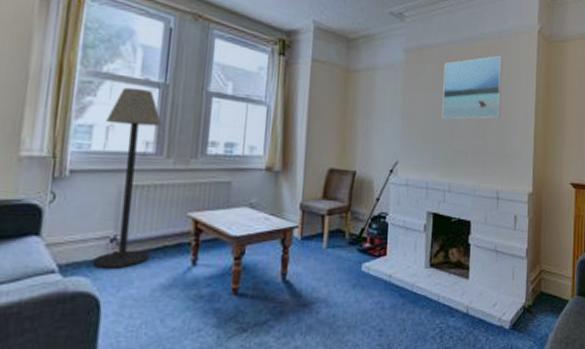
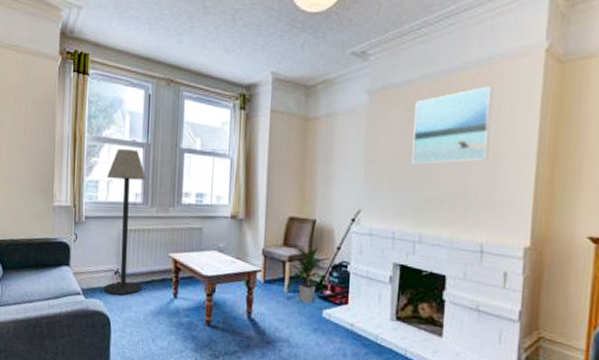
indoor plant: none [324,199,369,258] -> present [286,247,330,303]

